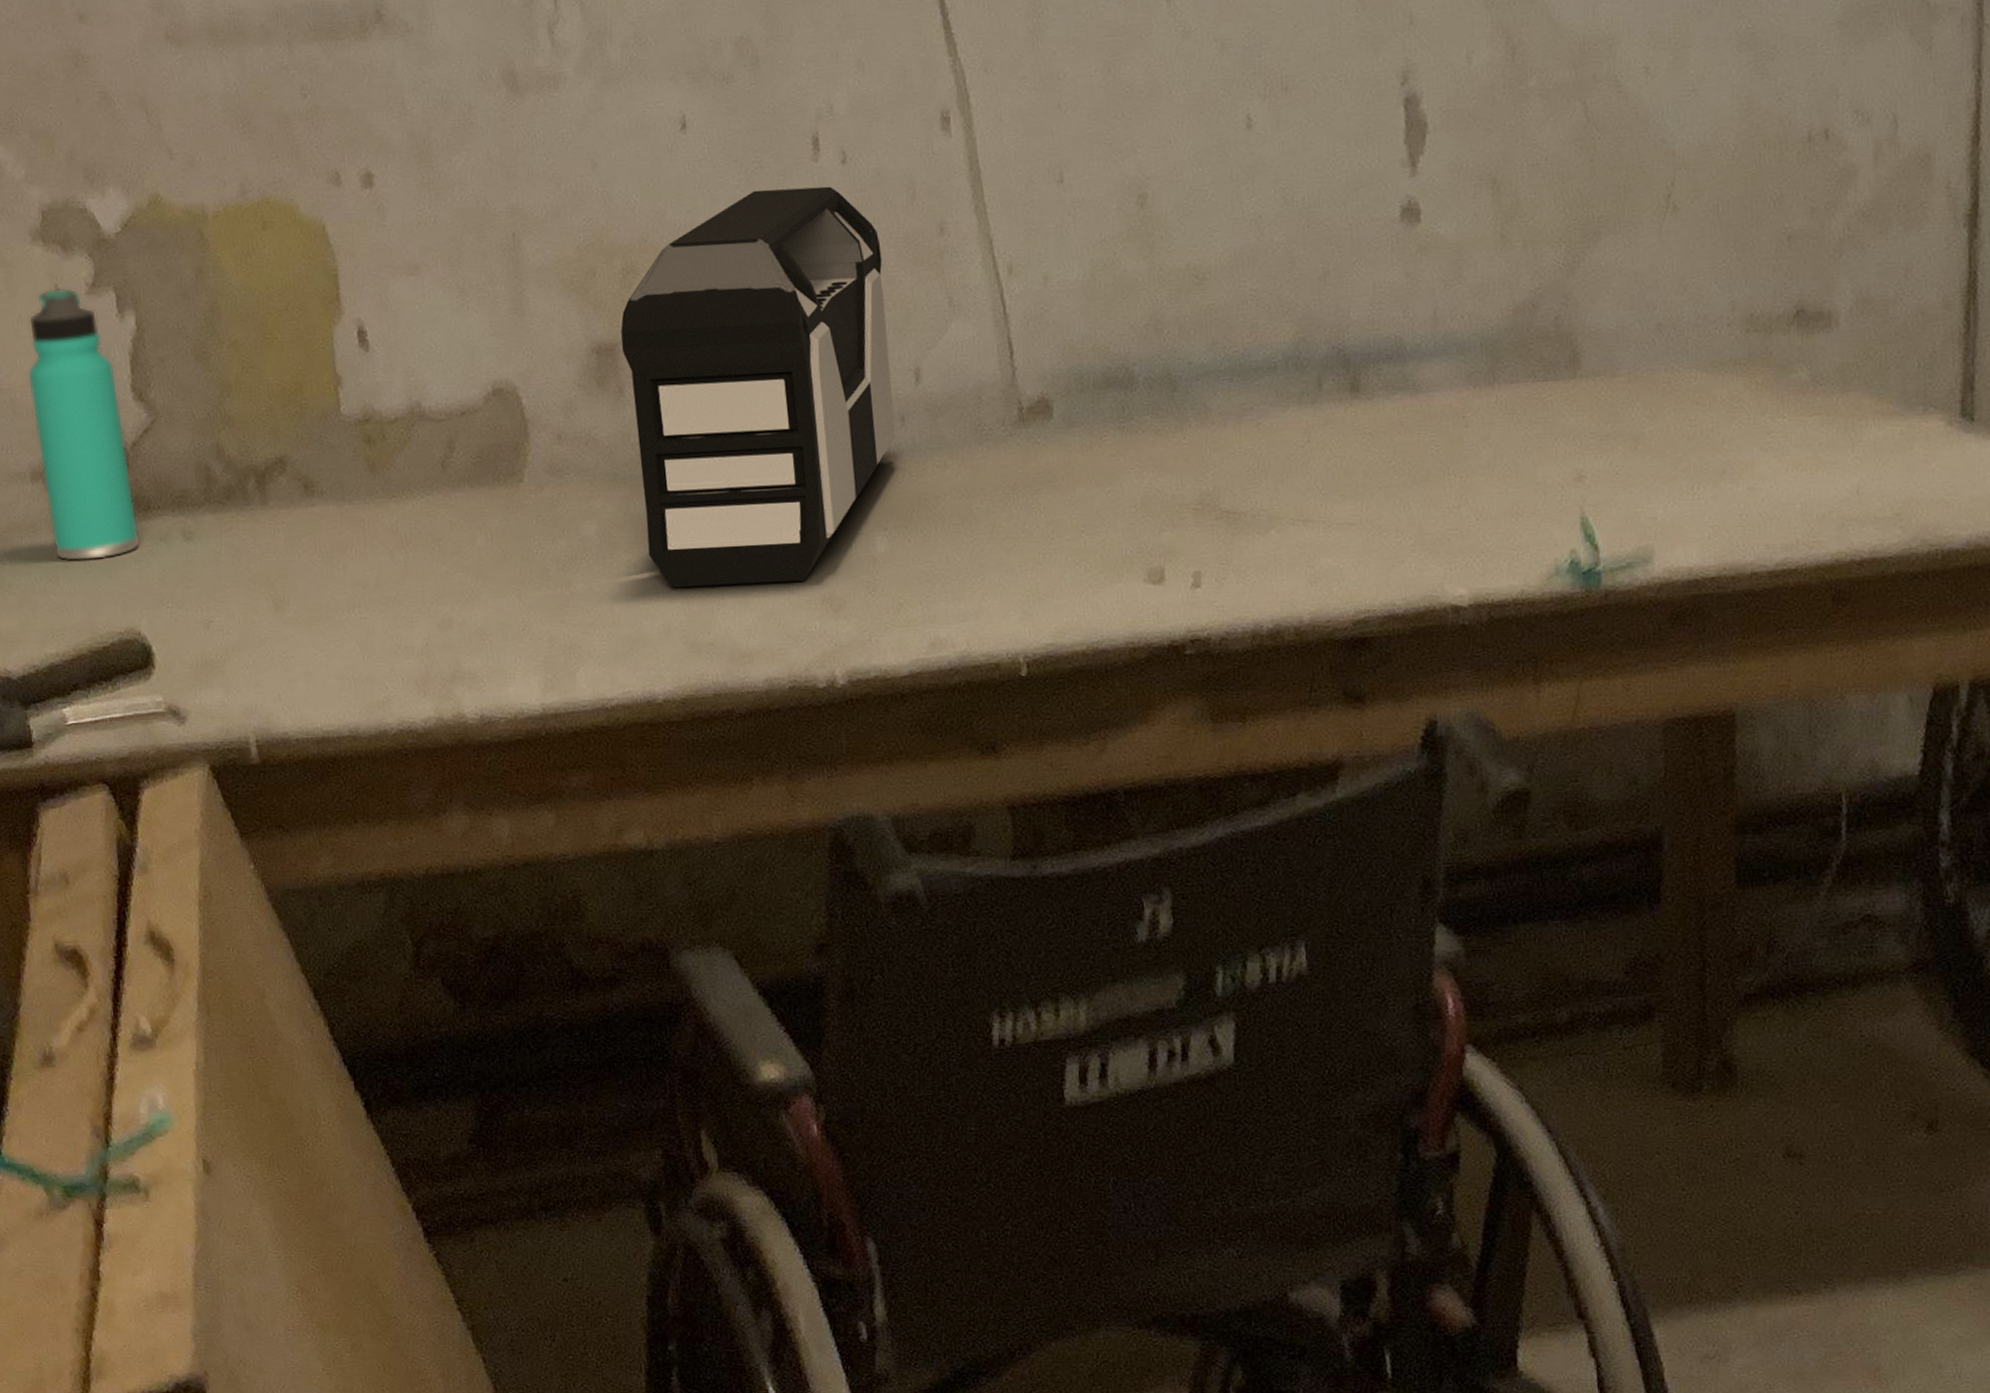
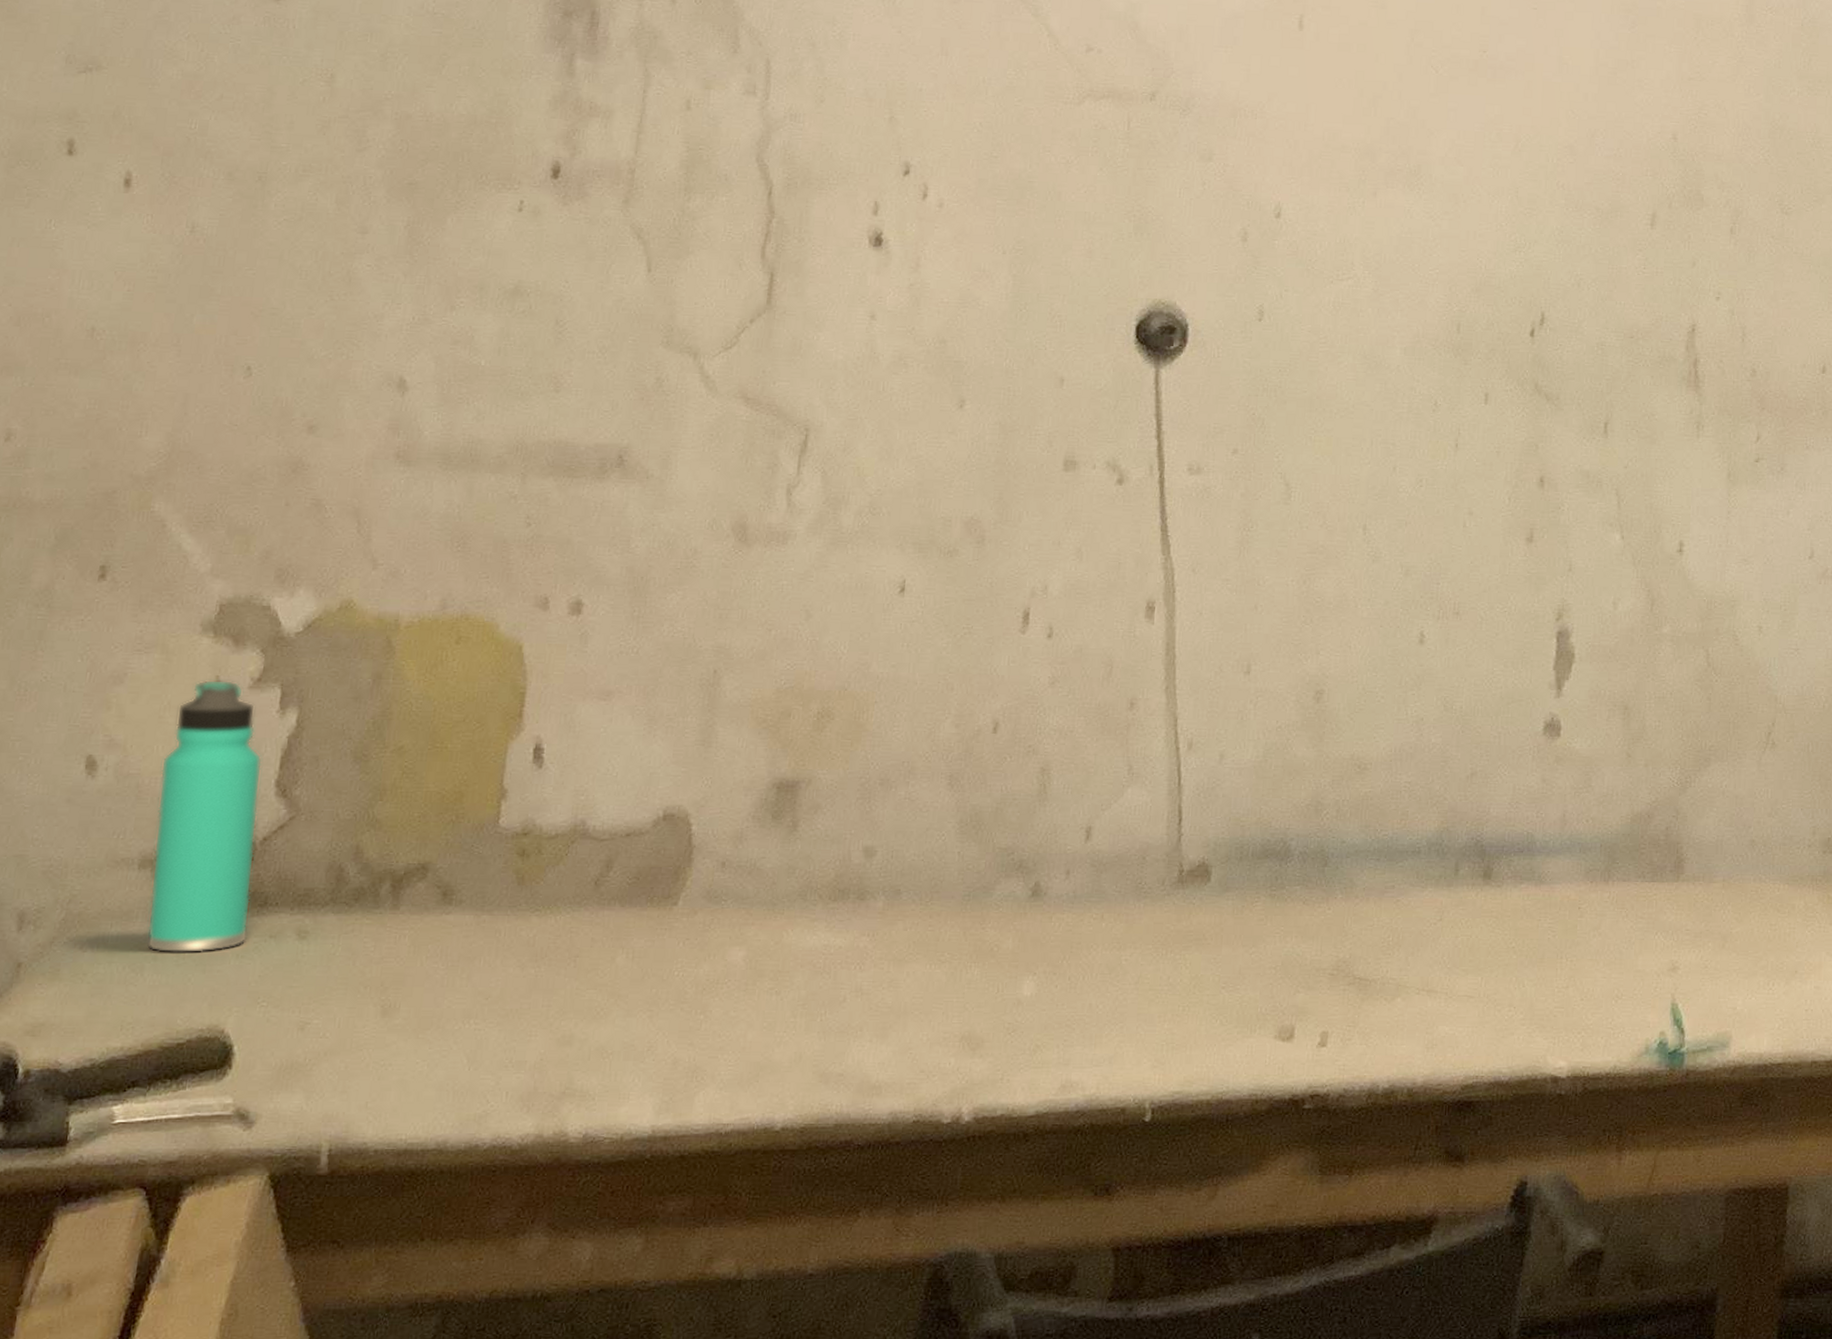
toolbox: present [621,186,896,588] -> none [793,653,1073,1018]

